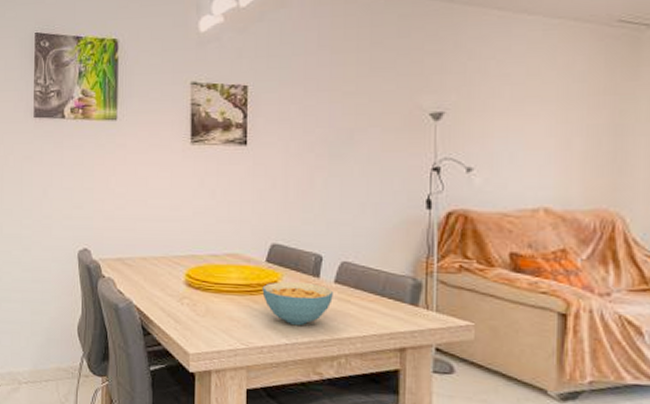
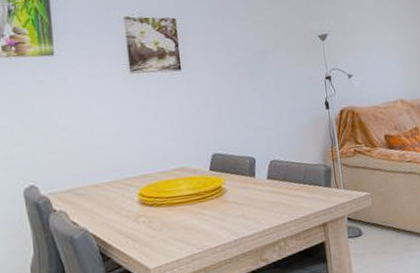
cereal bowl: present [262,282,333,325] -> none [209,182,268,222]

